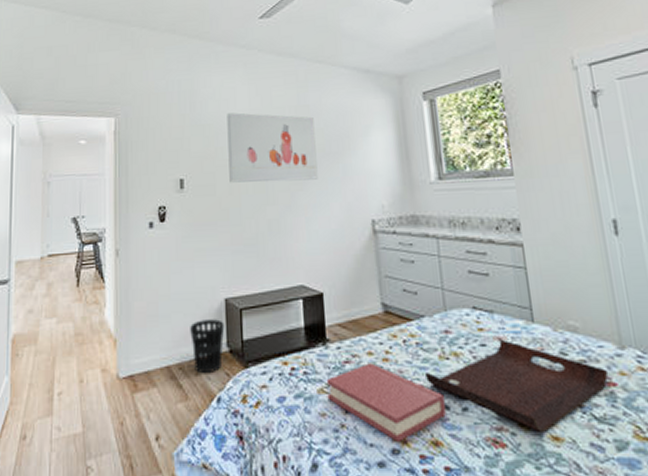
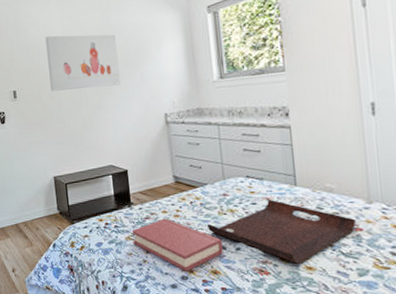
wastebasket: present [190,319,225,373] -> none [30,191,55,228]

